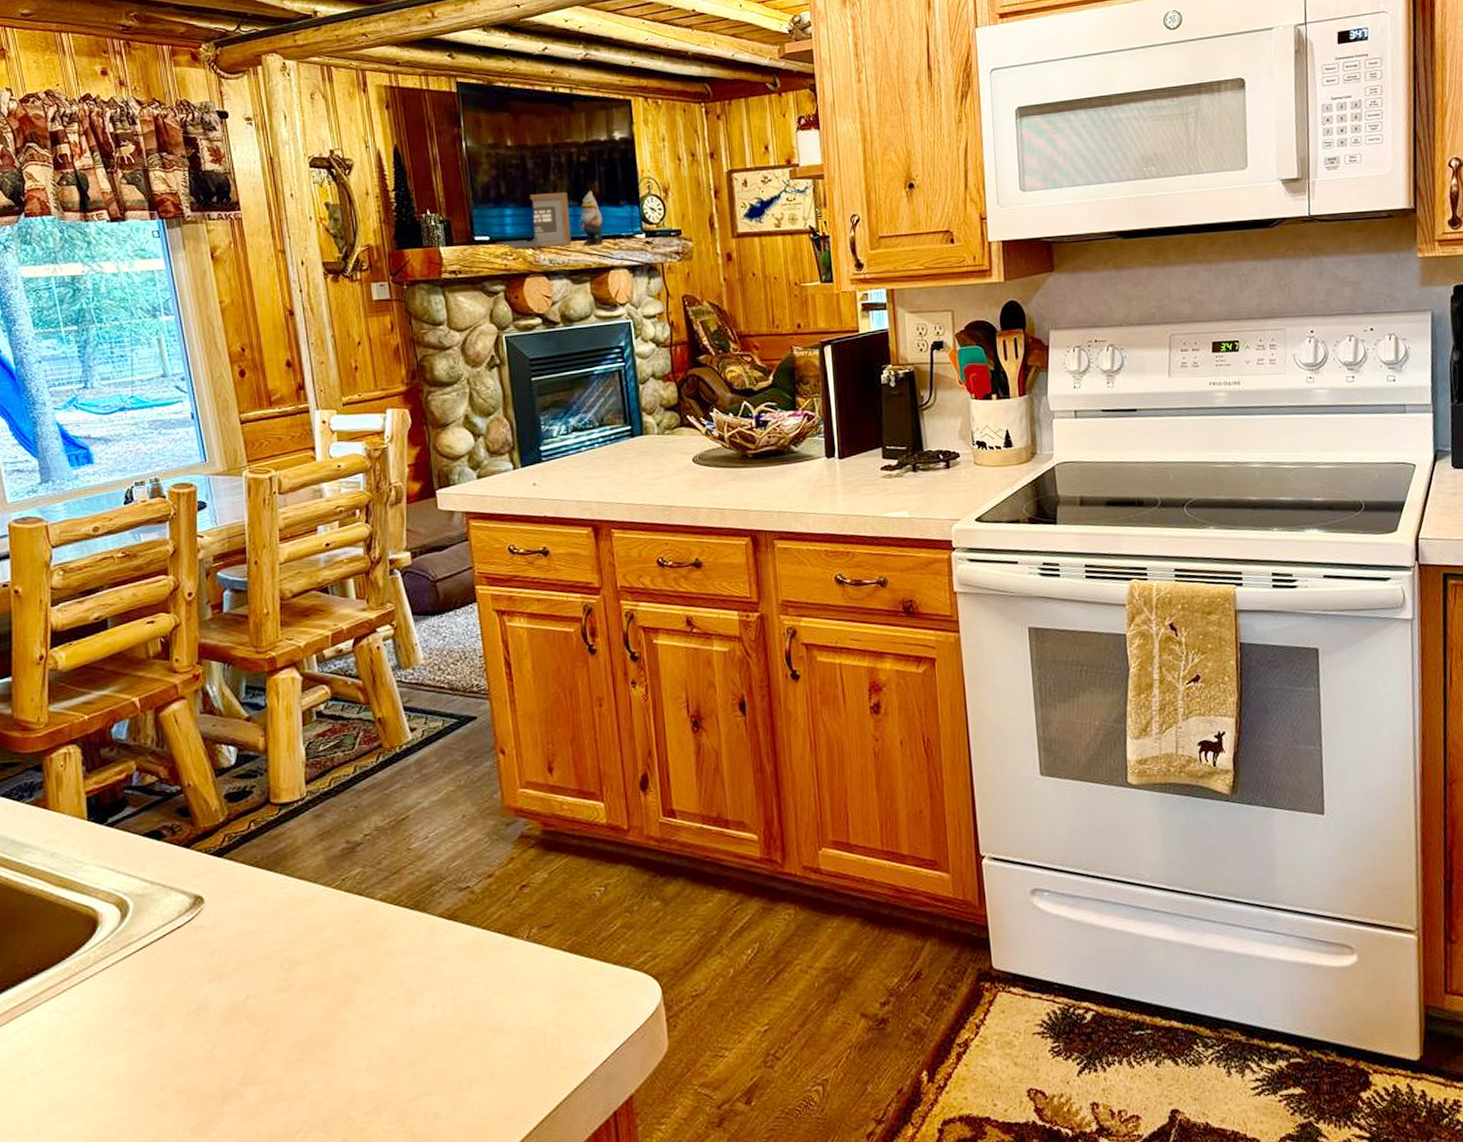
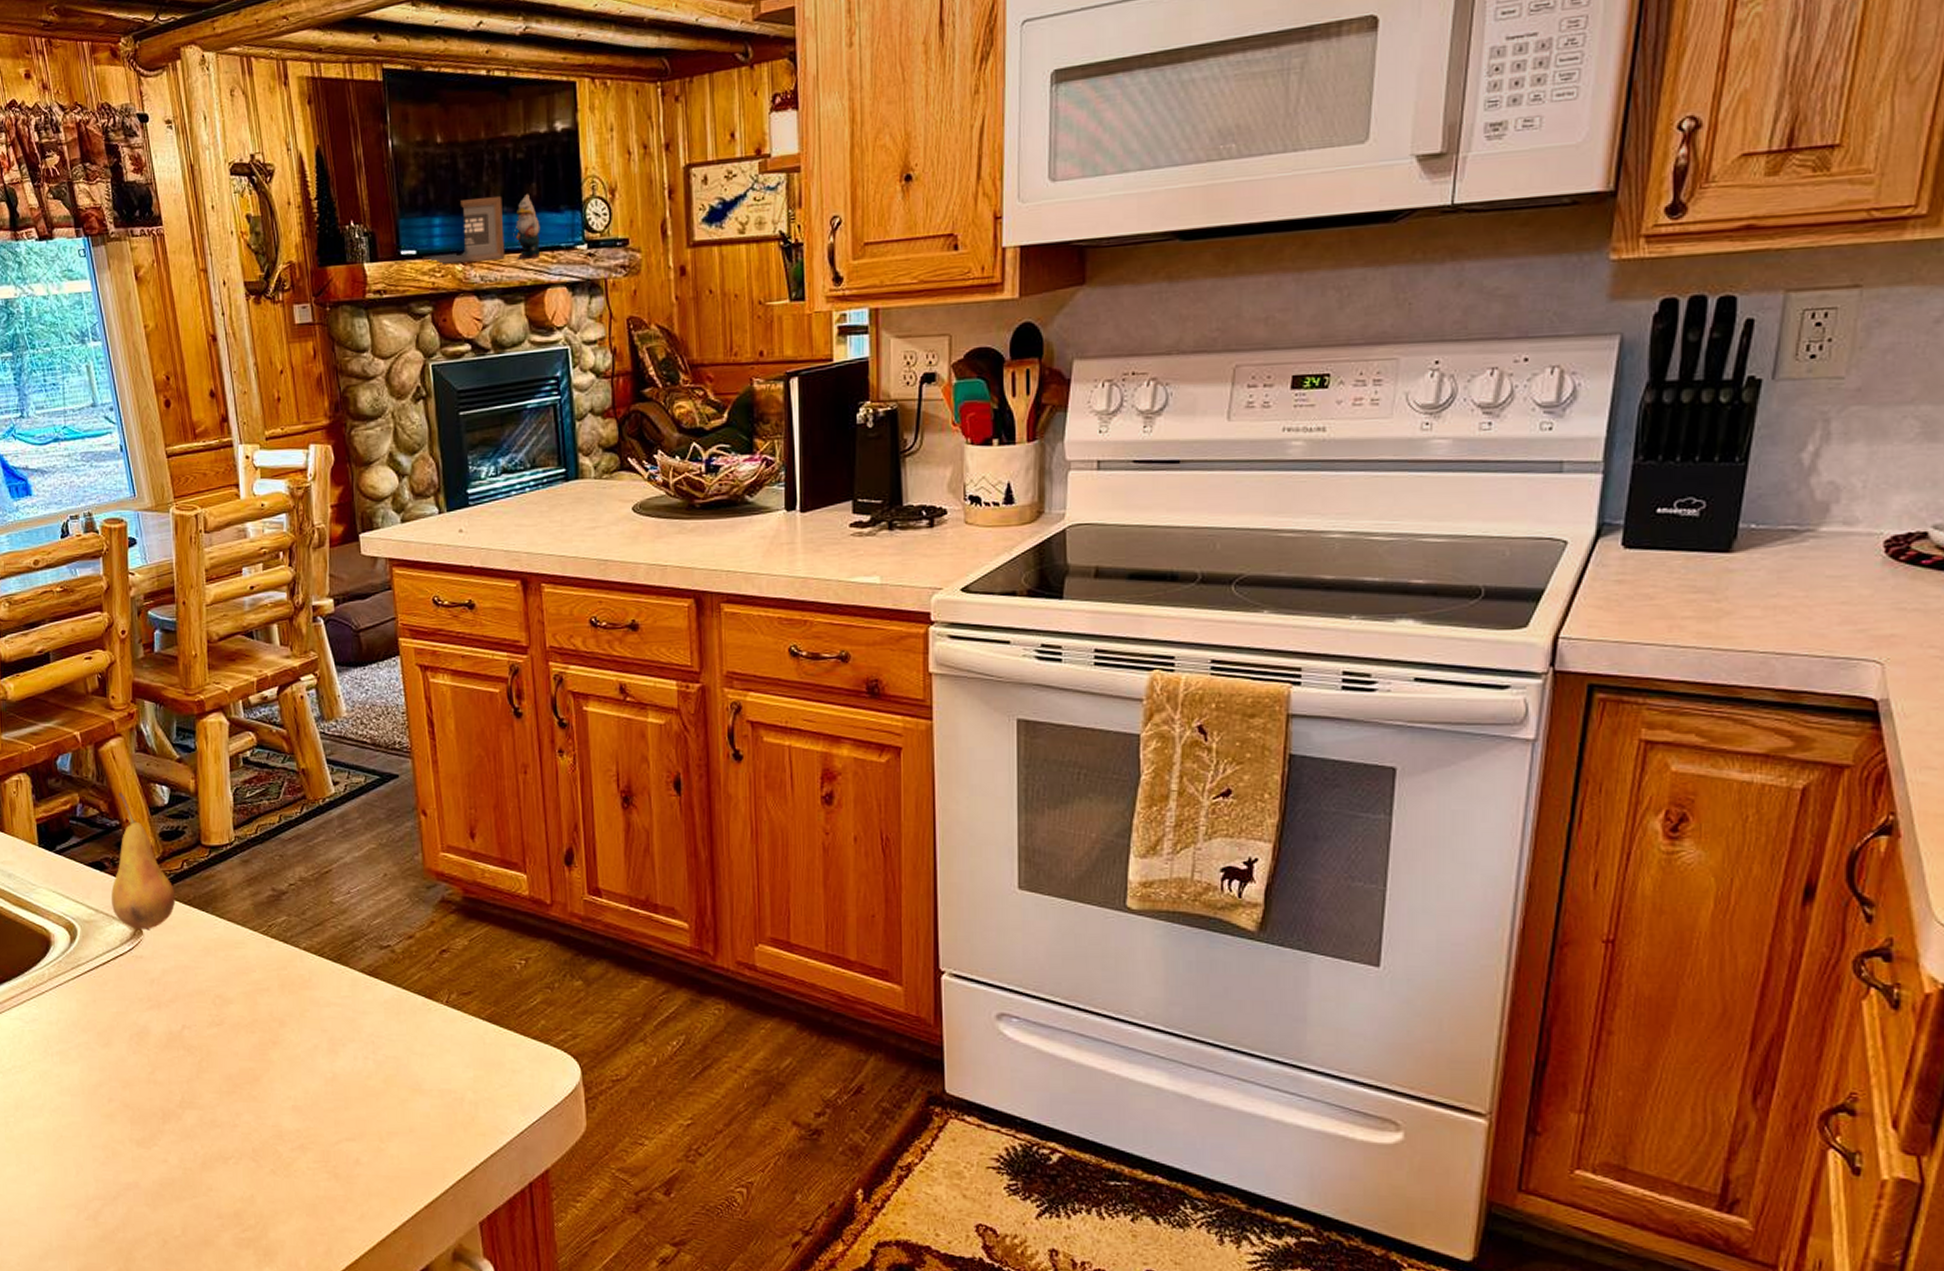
fruit: none [168,757,241,899] -> present [111,793,176,931]

